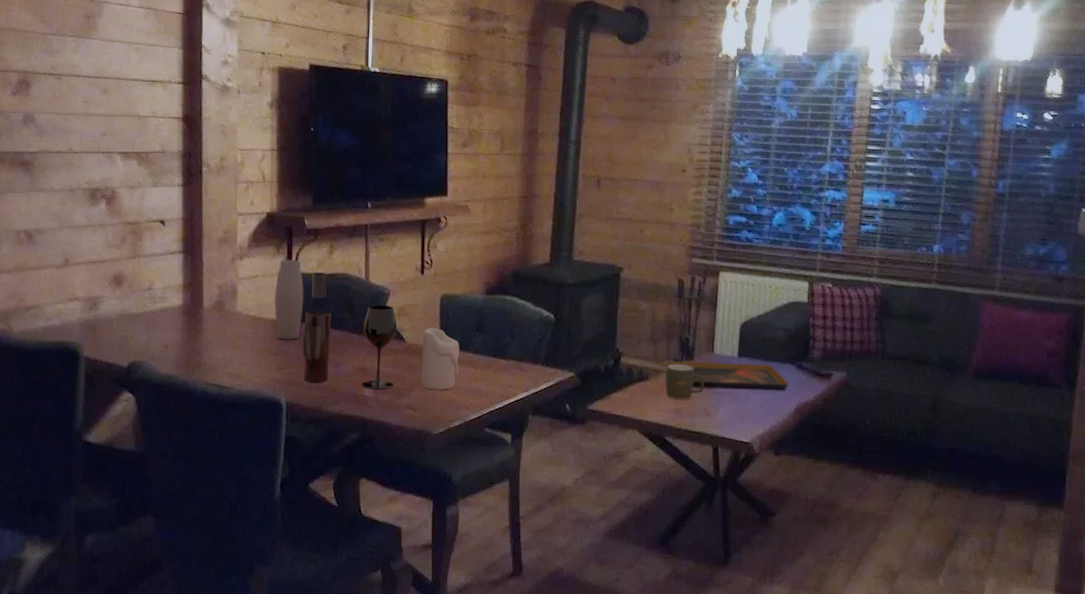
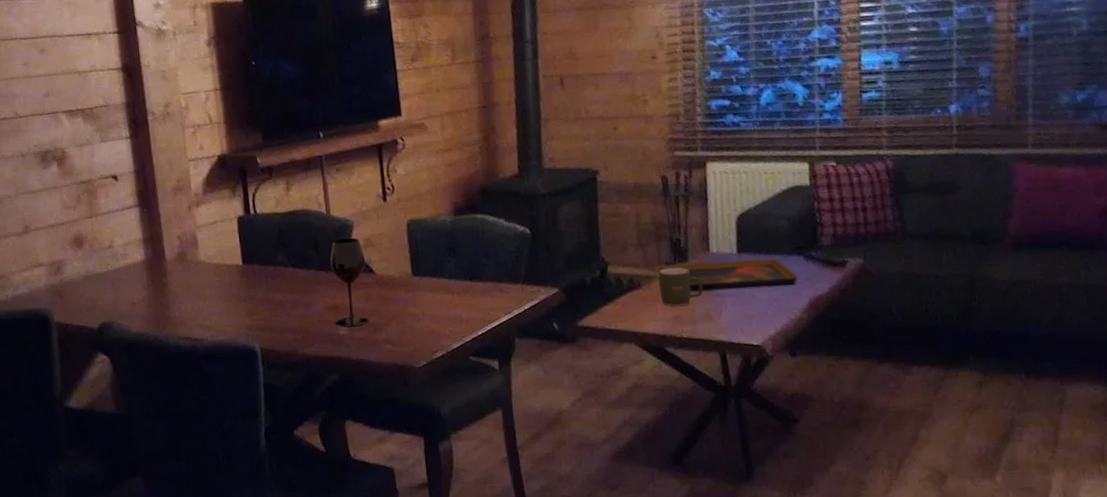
vase: present [274,260,304,340] -> none [235,201,267,285]
wine bottle: present [301,272,332,383] -> none [267,210,301,327]
candle: present [421,328,460,391] -> none [393,256,436,322]

